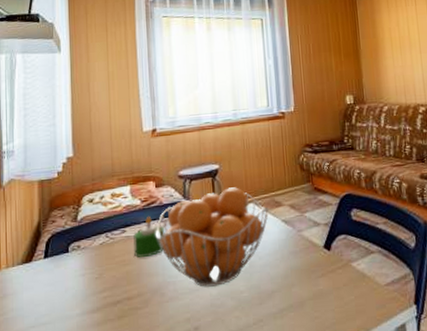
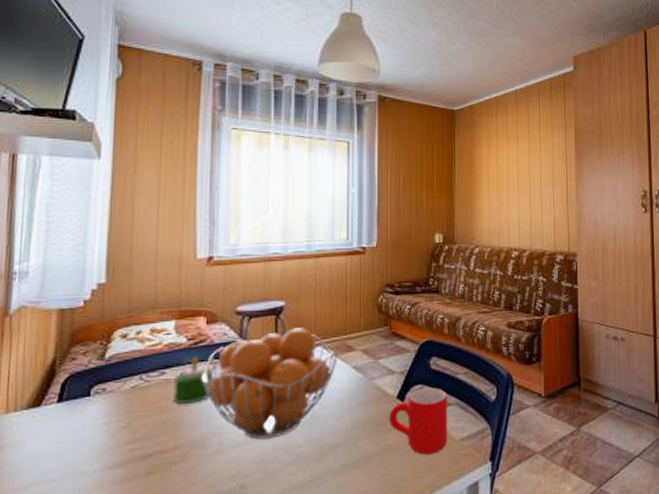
mug: none [318,236,374,299] -> present [389,387,448,455]

